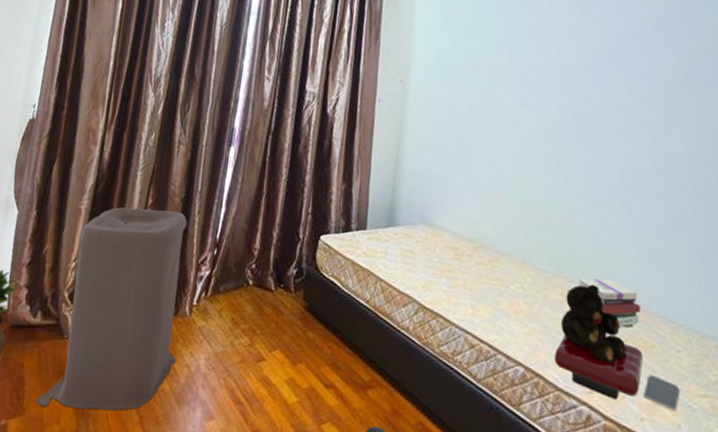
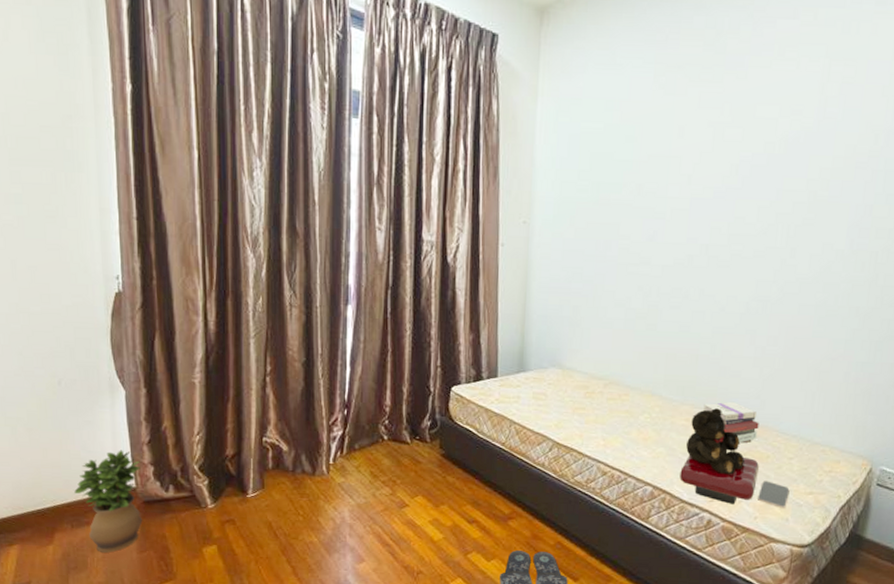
laundry basket: present [34,207,187,411] -> none [184,376,320,569]

